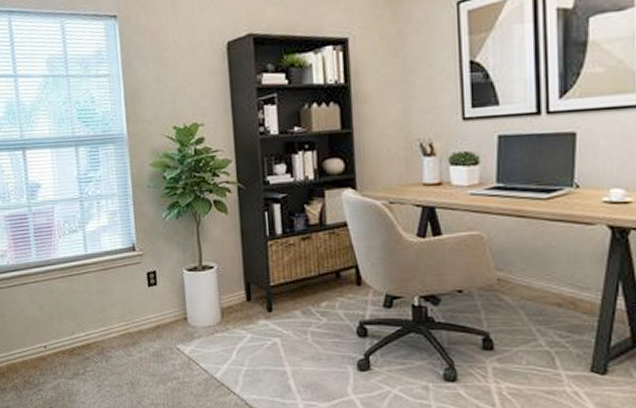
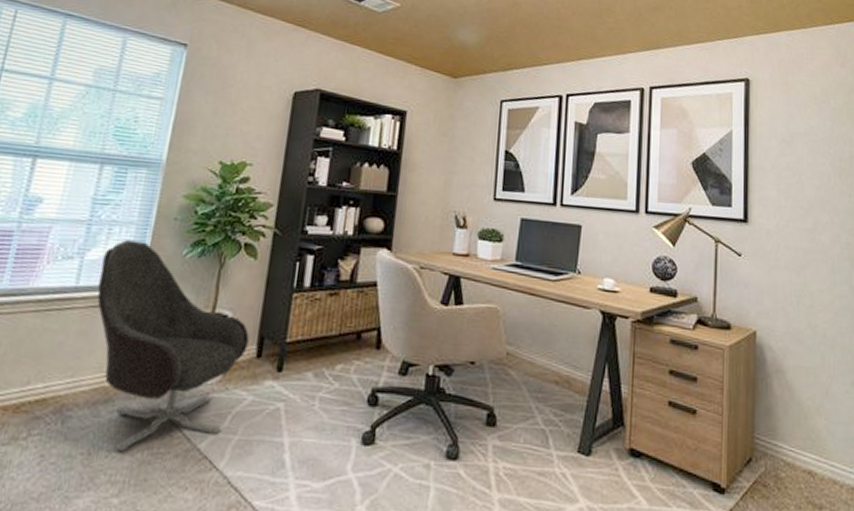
armchair: none [99,210,237,381] -> present [97,240,250,451]

